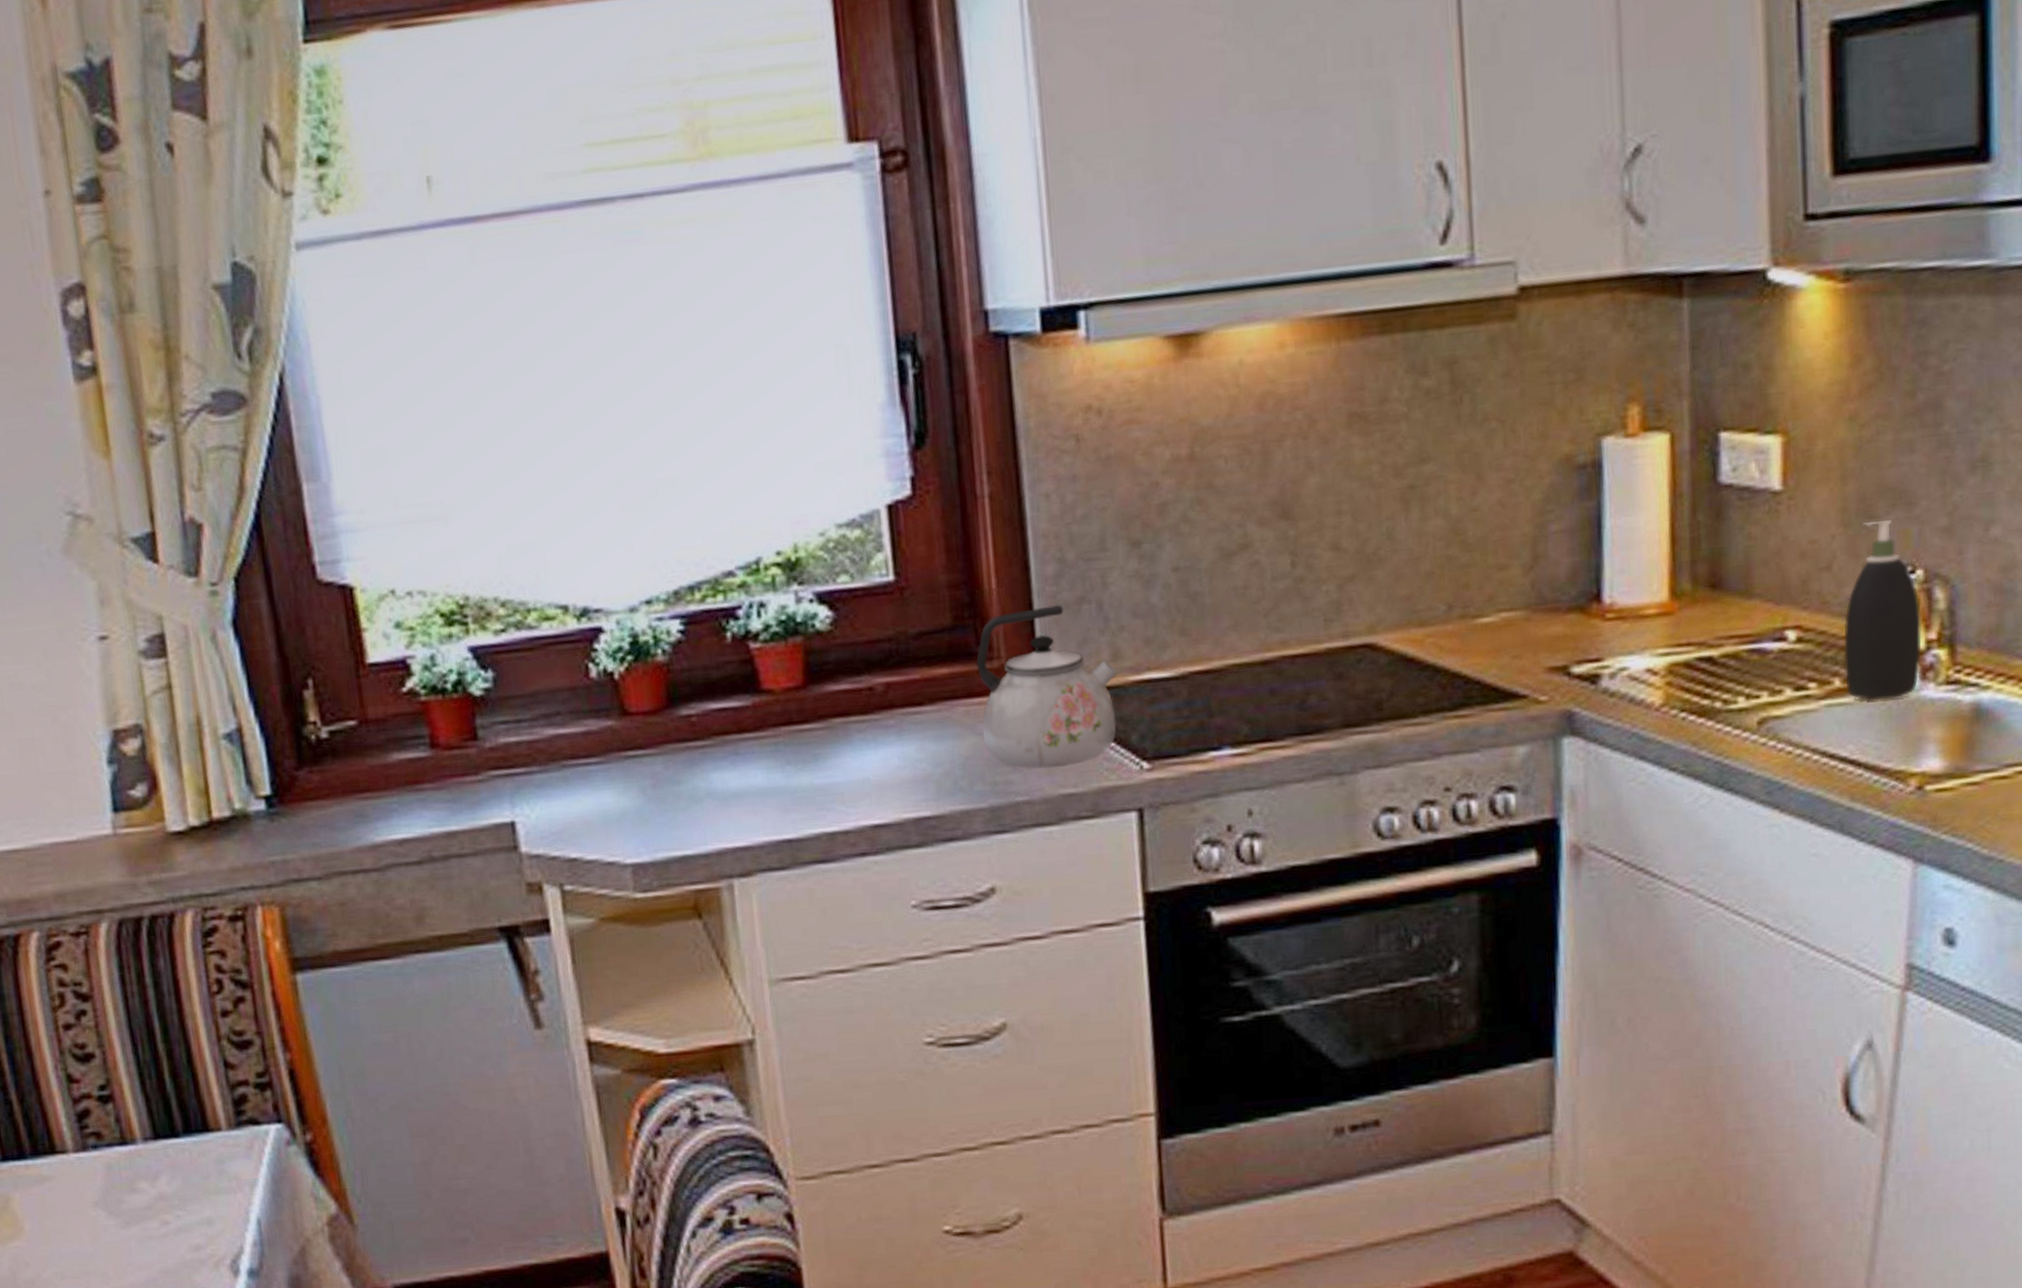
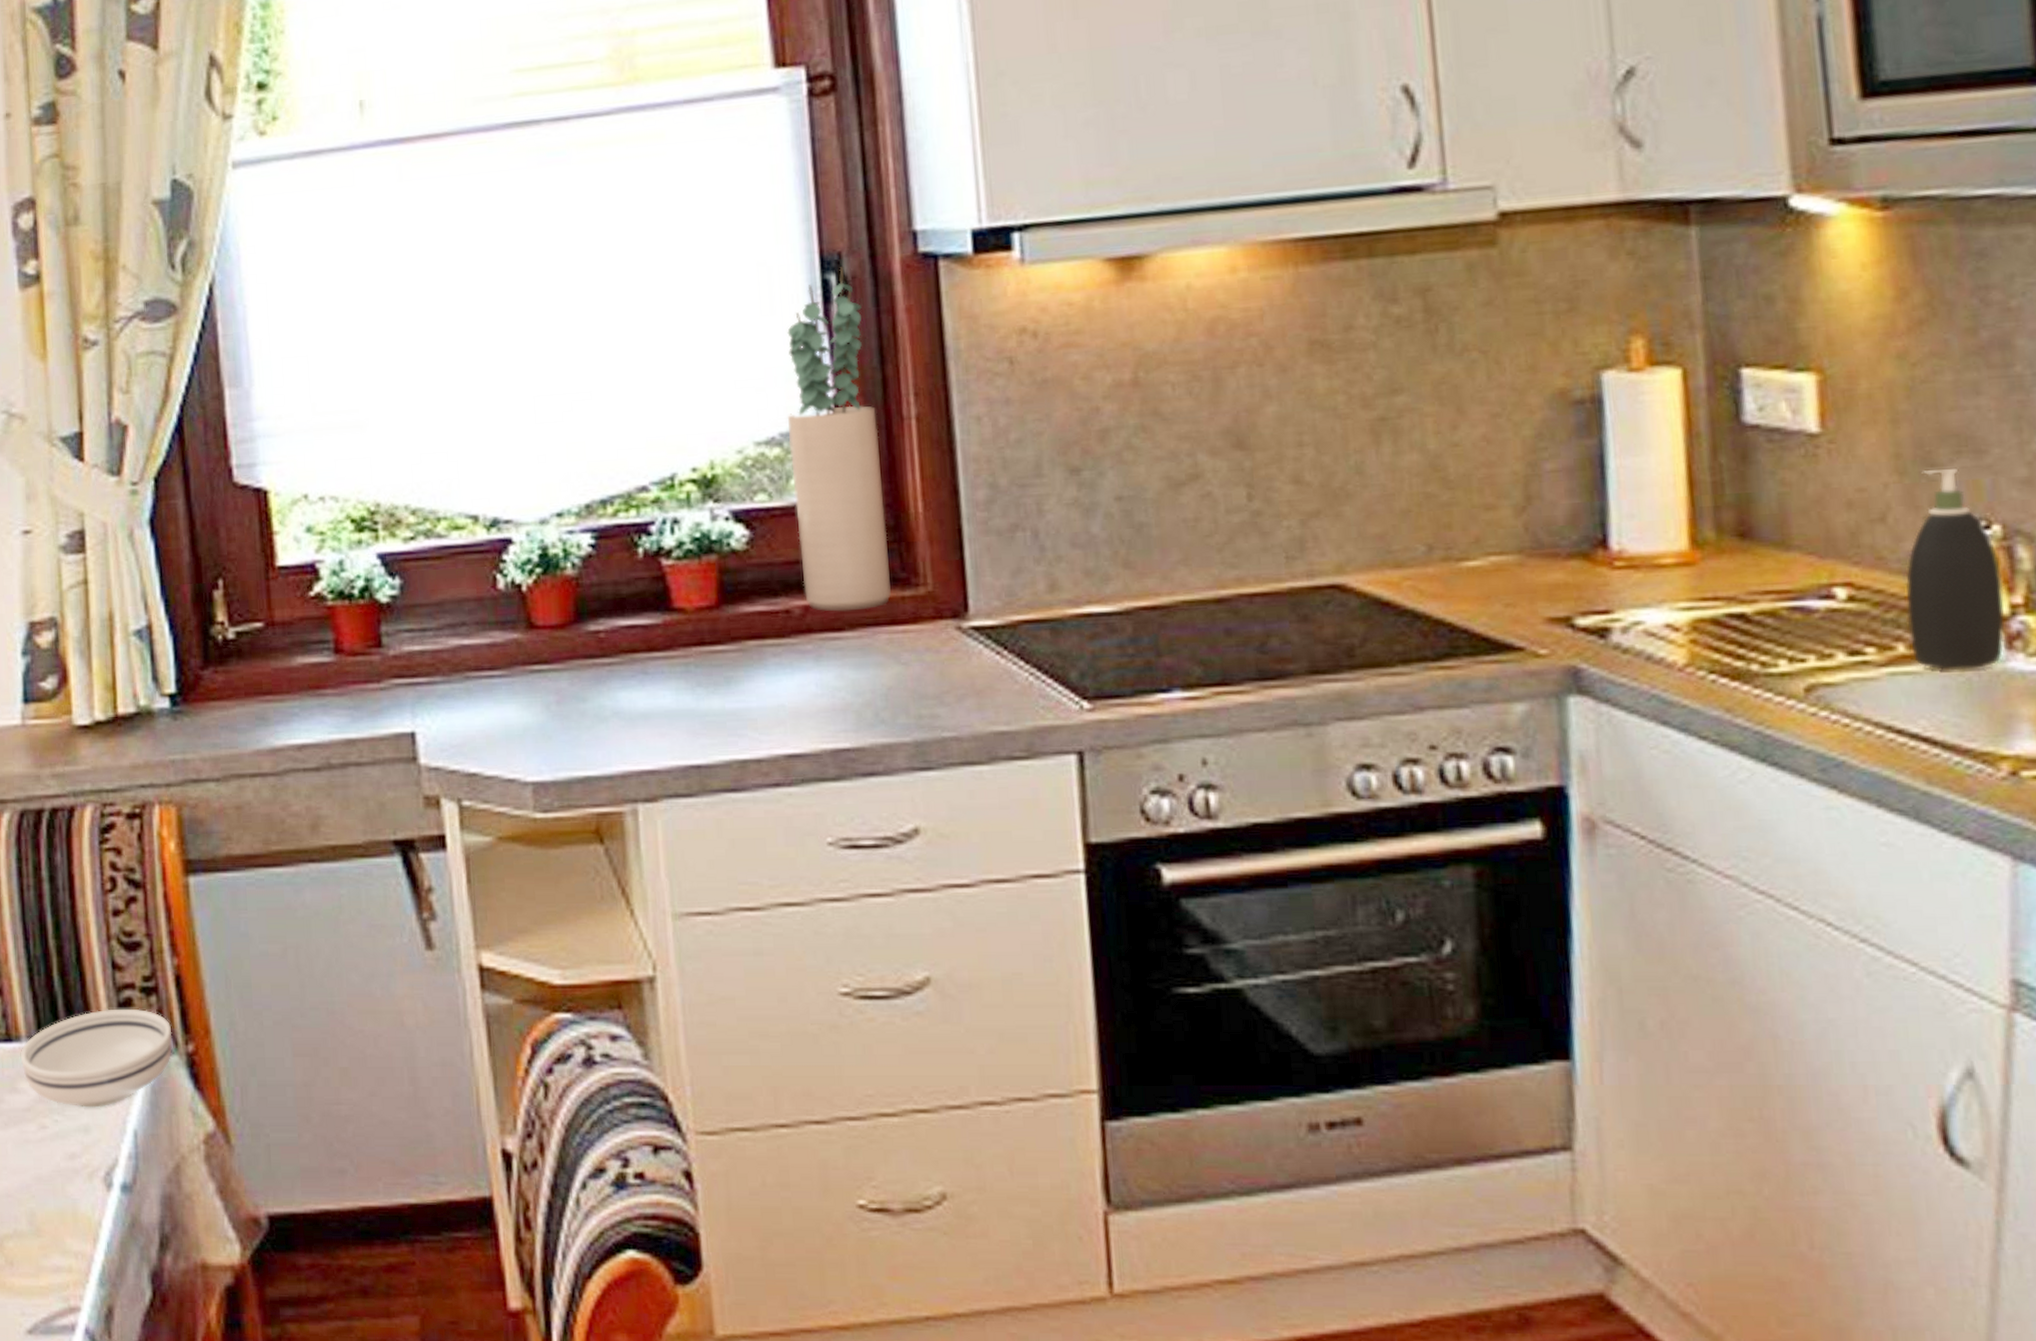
bowl: none [136,1104,291,1201] -> present [20,1008,172,1108]
vase: none [865,347,967,687] -> present [787,267,891,612]
kettle: present [975,604,1117,769] -> none [900,531,1054,704]

